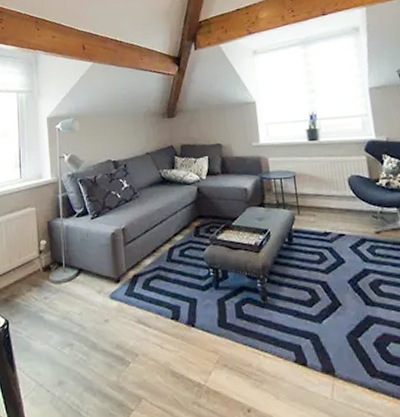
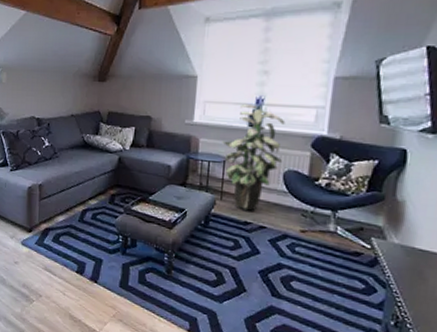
indoor plant: none [289,121,345,221] -> present [222,104,285,211]

